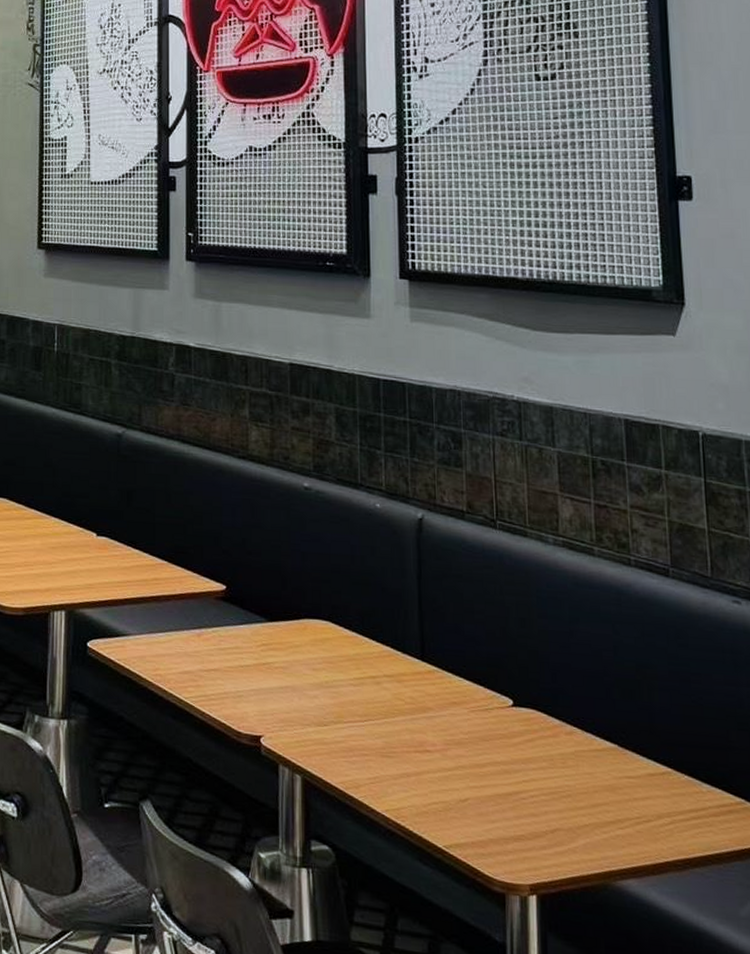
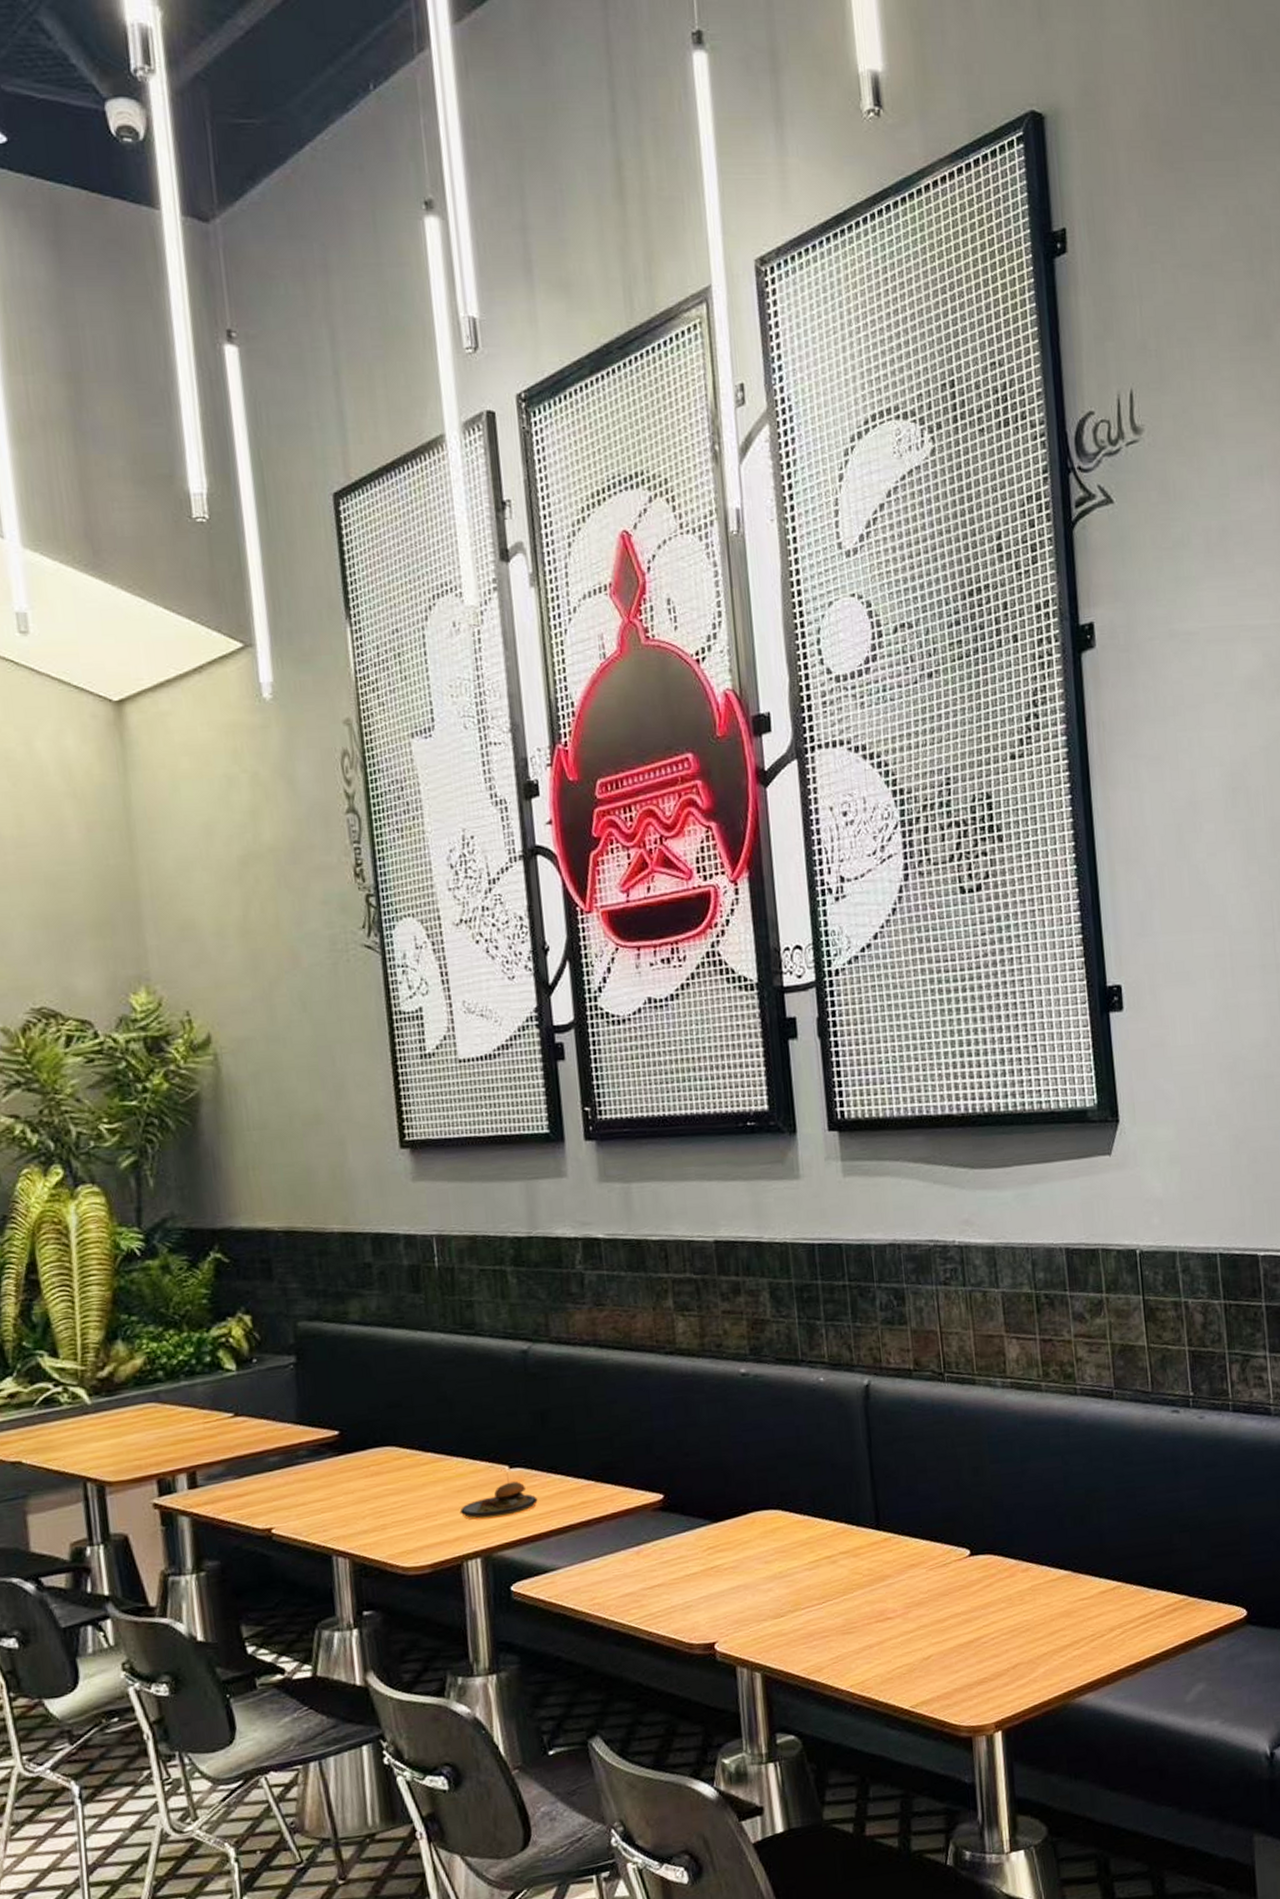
burger: none [52,539,117,579] -> present [459,1473,538,1520]

